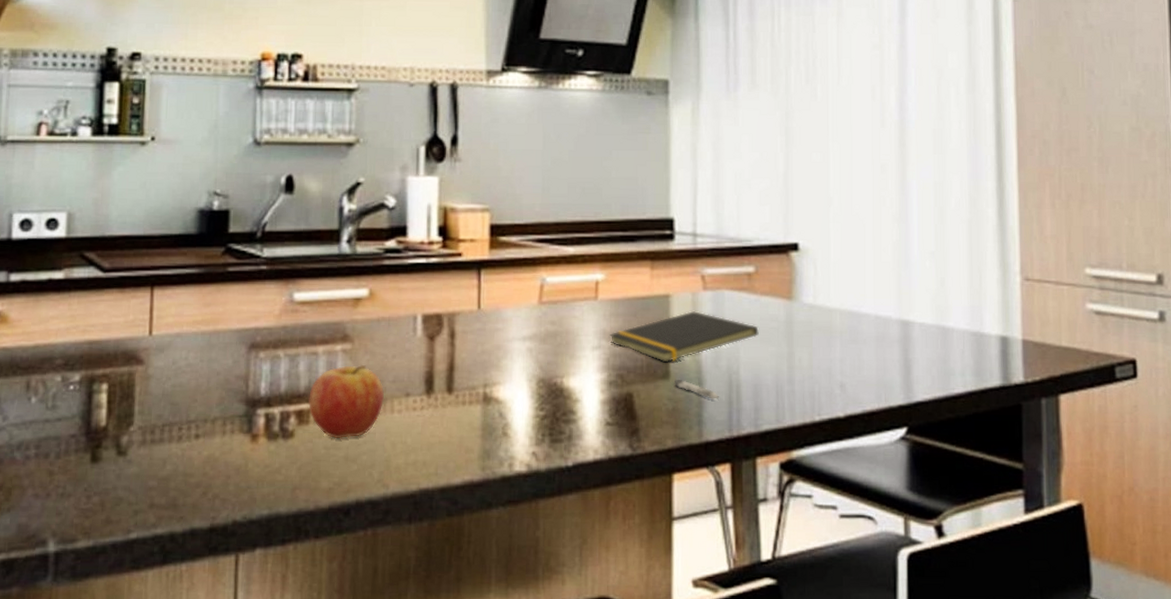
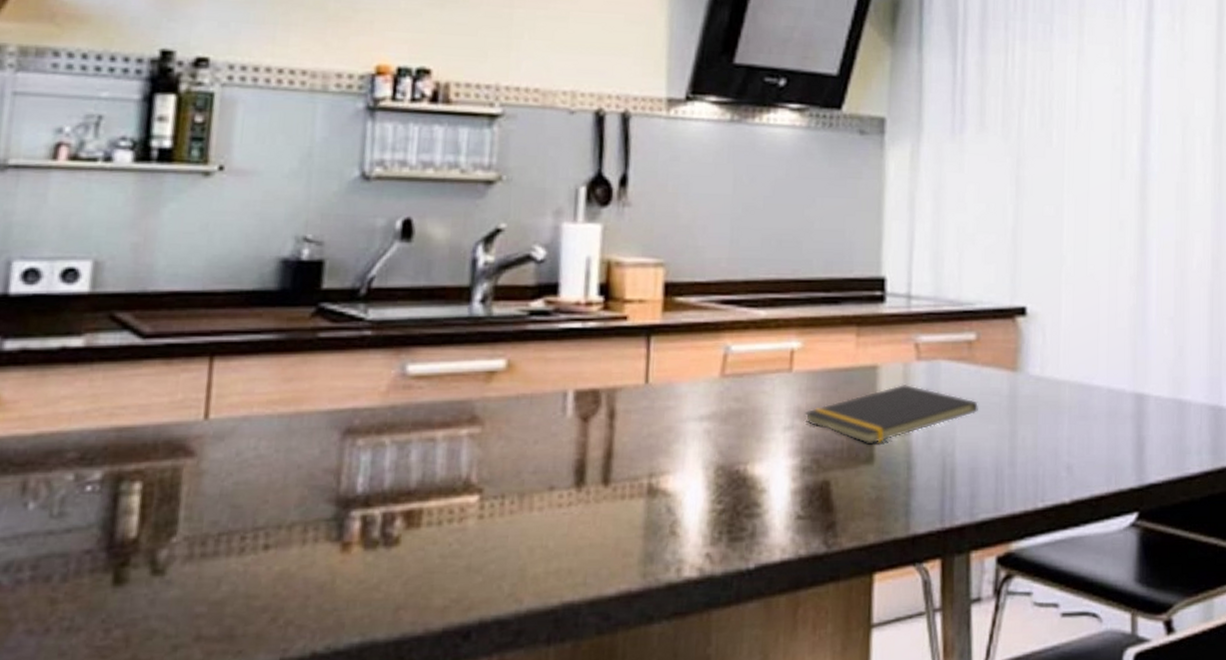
fruit: present [308,365,385,439] -> none [420,453,523,545]
pen: present [675,380,720,399] -> none [880,464,932,486]

